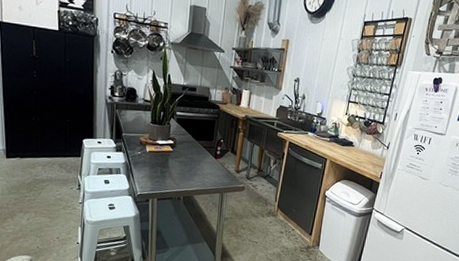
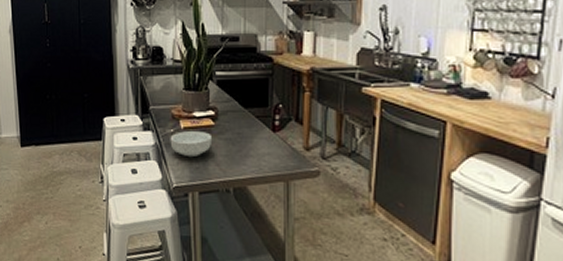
cereal bowl: none [137,154,171,174] -> present [170,131,213,158]

